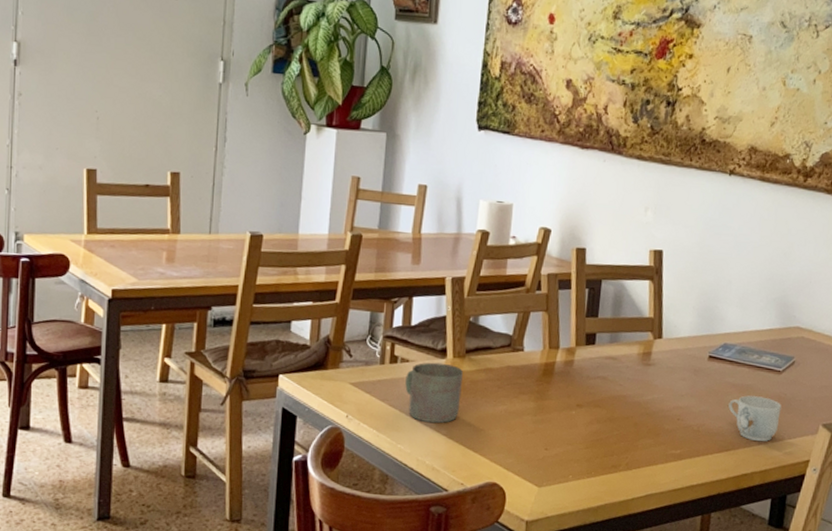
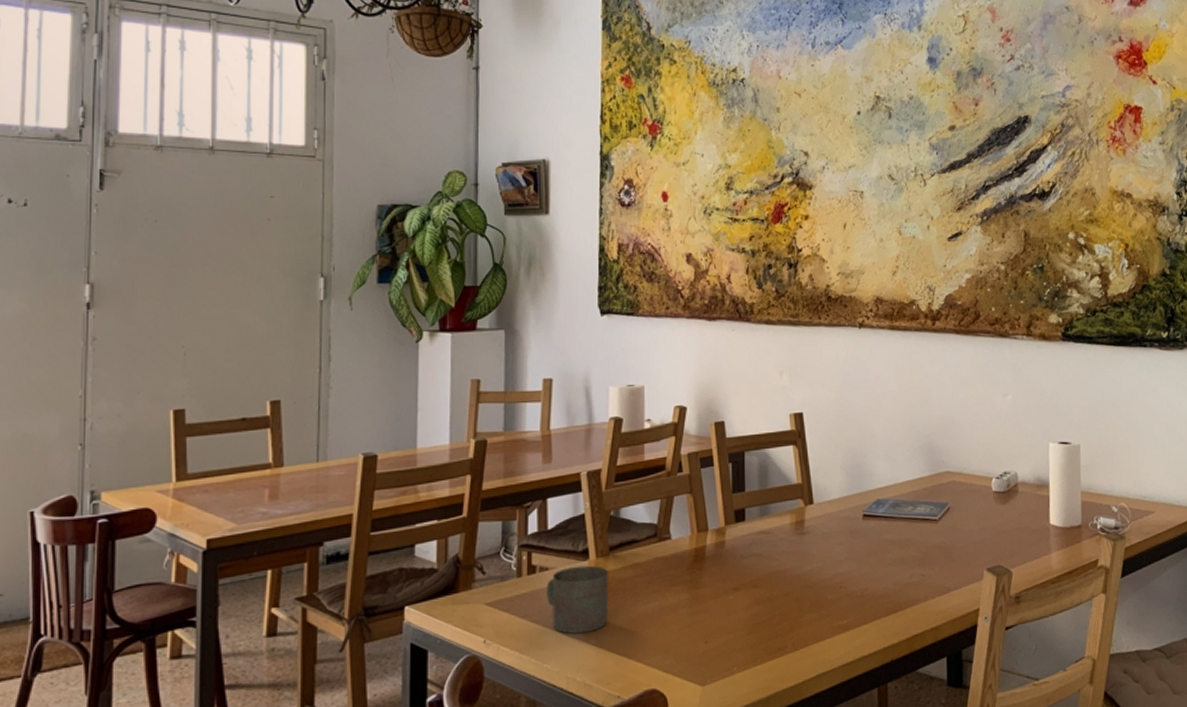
mug: present [728,395,782,442] -> none [890,549,943,598]

